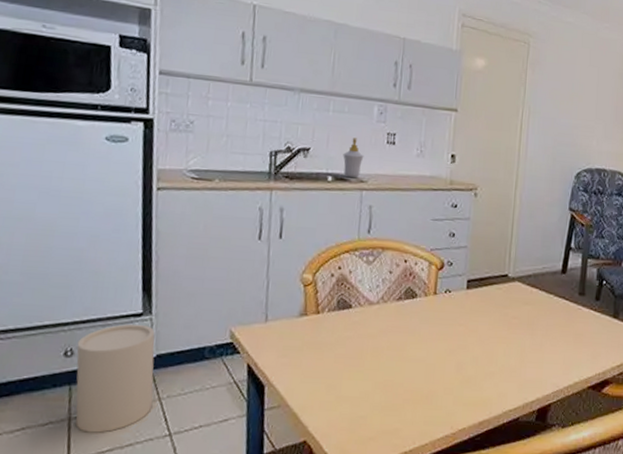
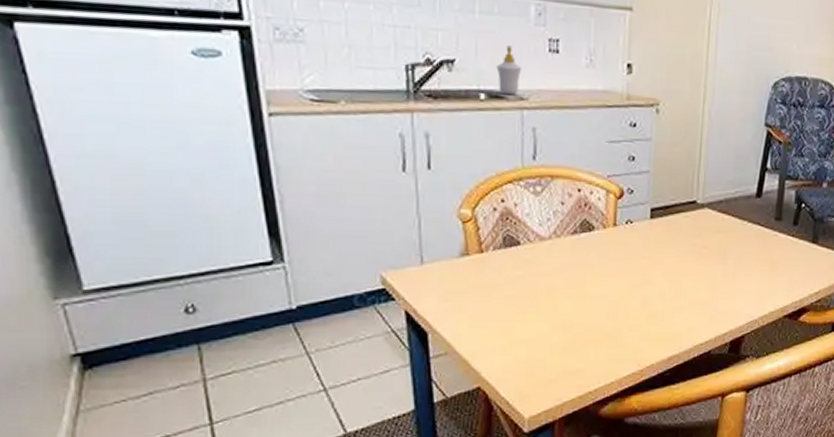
trash can: present [75,323,155,433] -> none [199,273,300,393]

